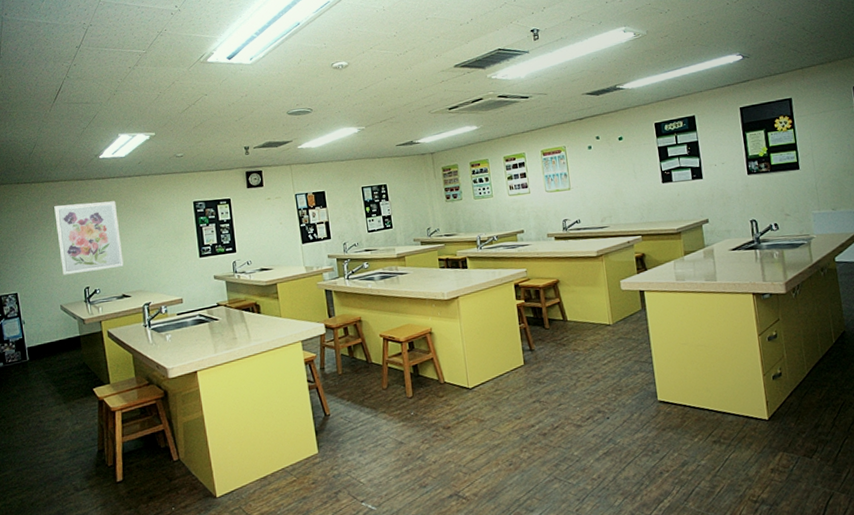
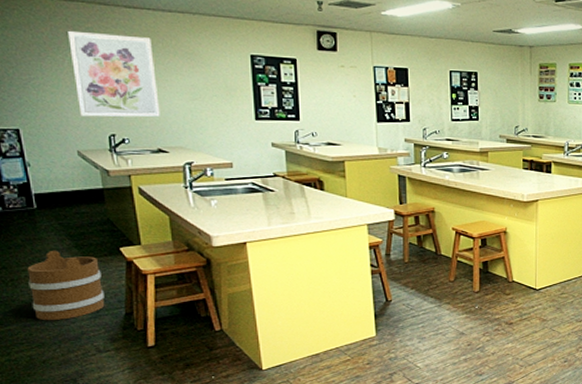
bucket: none [21,396,81,464] -> present [27,250,105,320]

